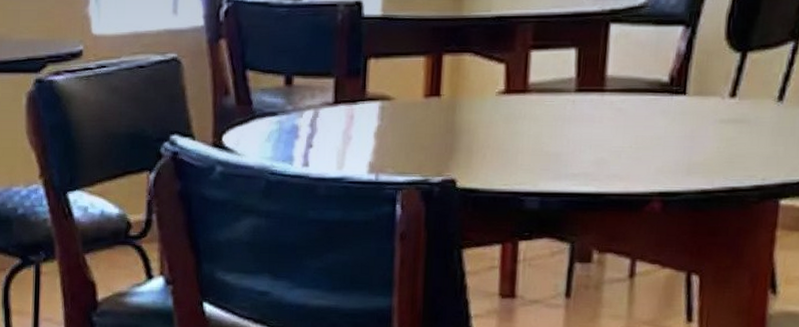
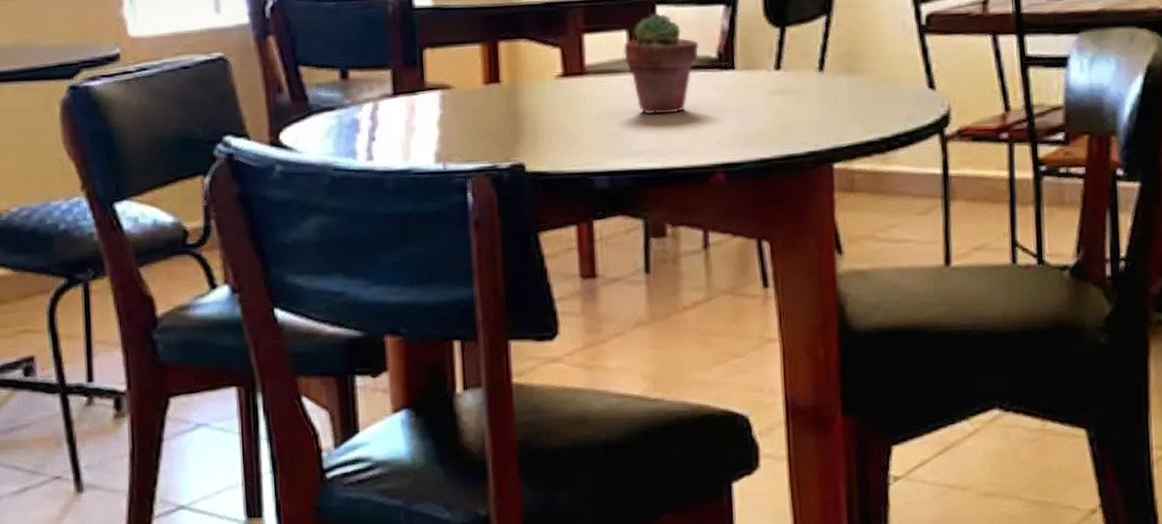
potted succulent: none [570,32,651,138] -> present [623,13,699,115]

